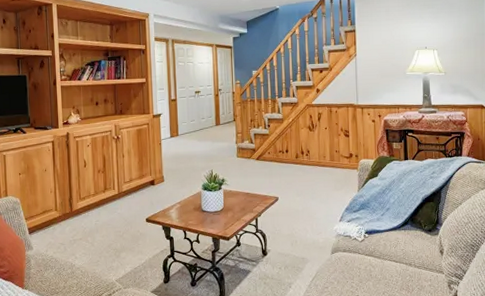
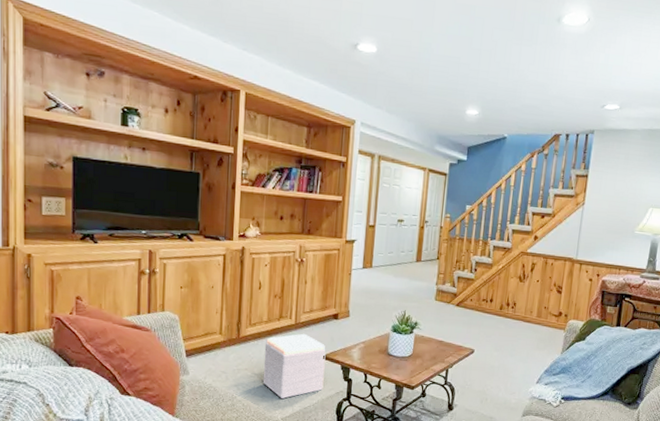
footstool: none [94,201,149,262] -> present [262,333,326,399]

